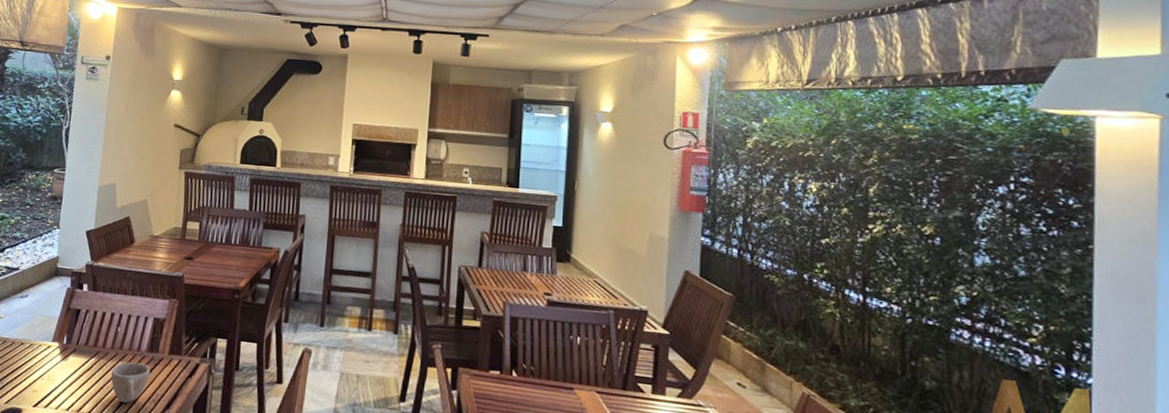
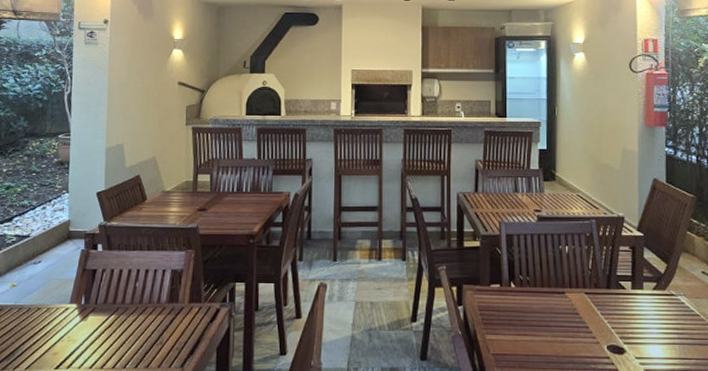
cup: present [111,362,150,403] -> none [132,314,171,354]

